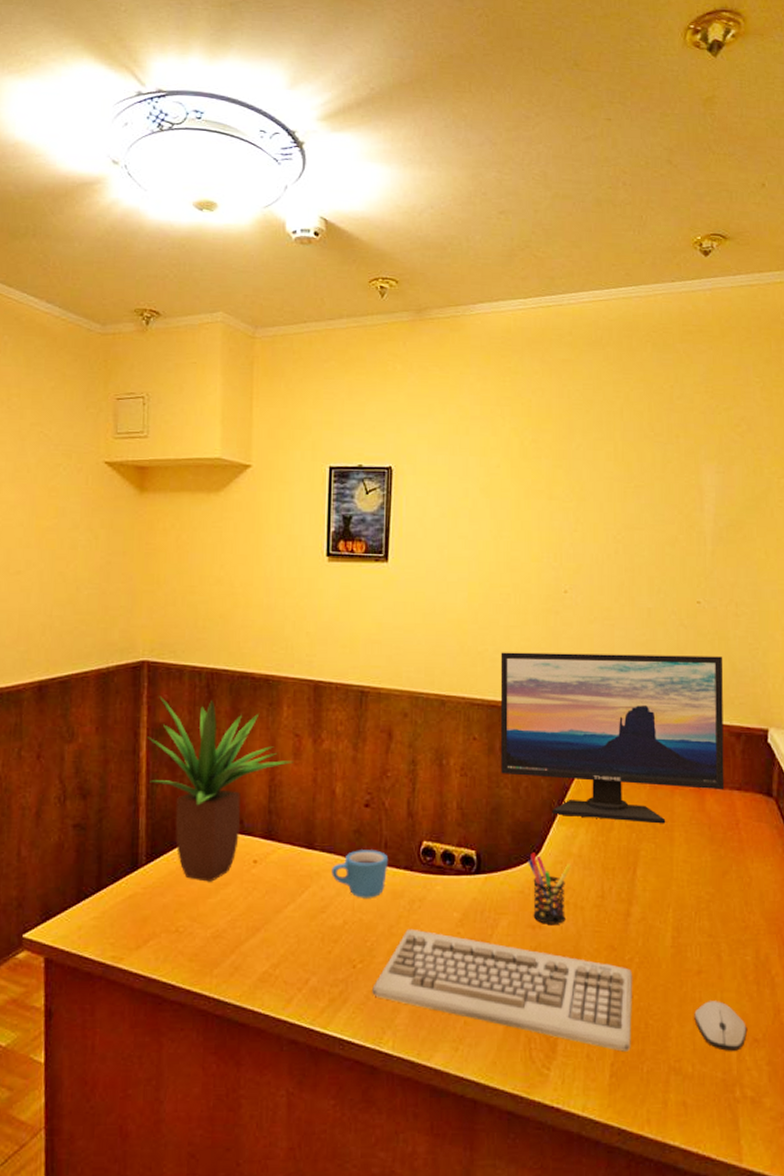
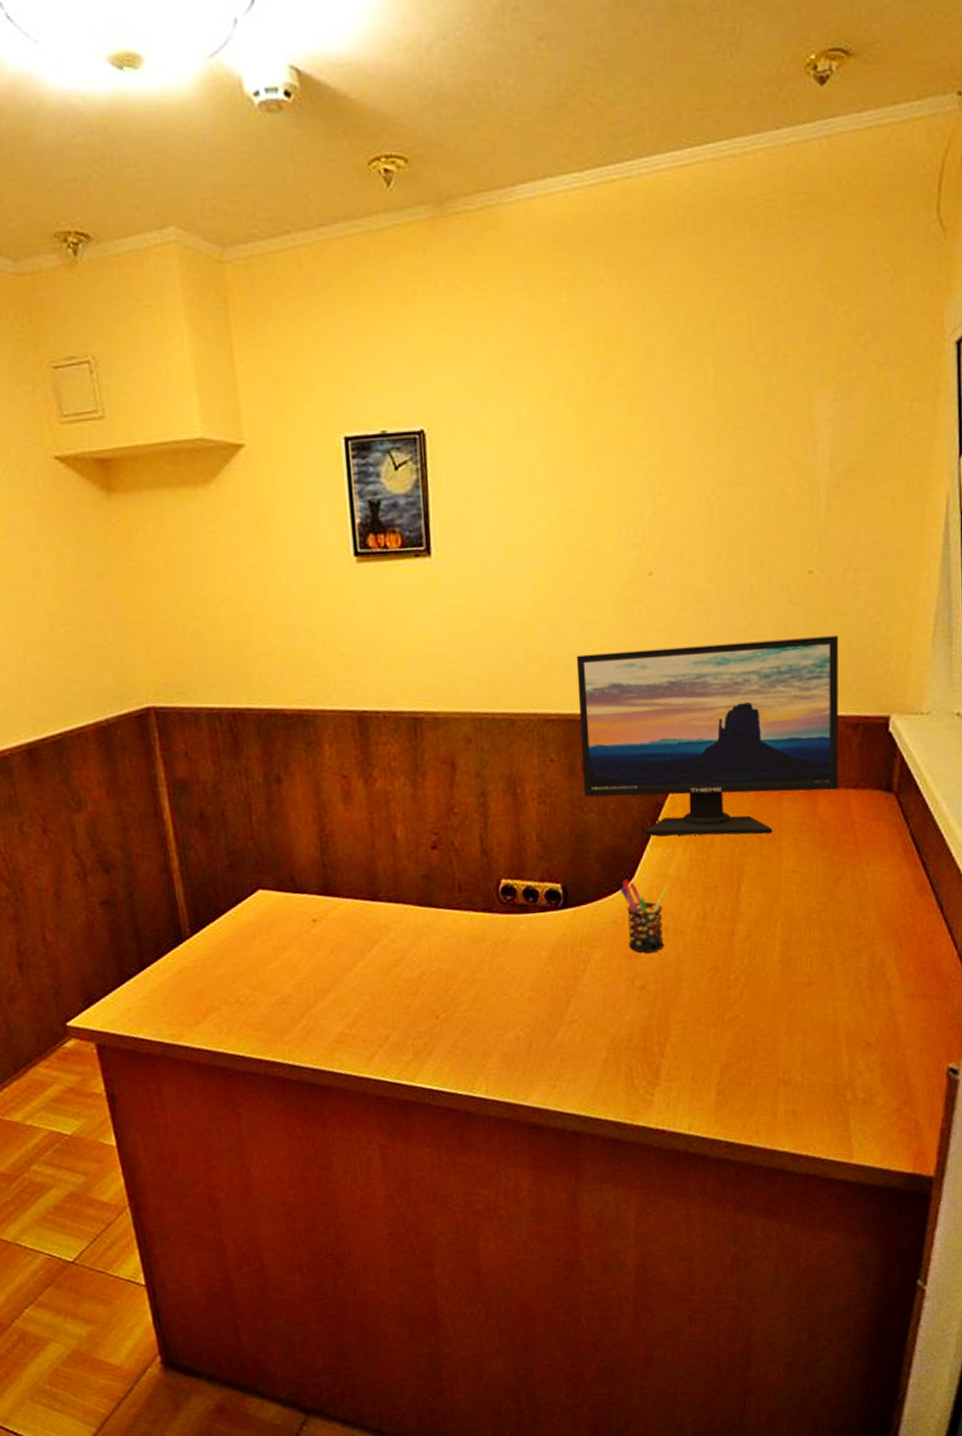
potted plant: present [146,696,294,882] -> none [167,745,345,948]
mug: present [332,850,389,898] -> none [401,894,465,947]
keyboard: present [372,928,633,1052] -> none [459,972,739,1070]
computer mouse: present [694,1001,747,1051] -> none [804,1010,859,1058]

